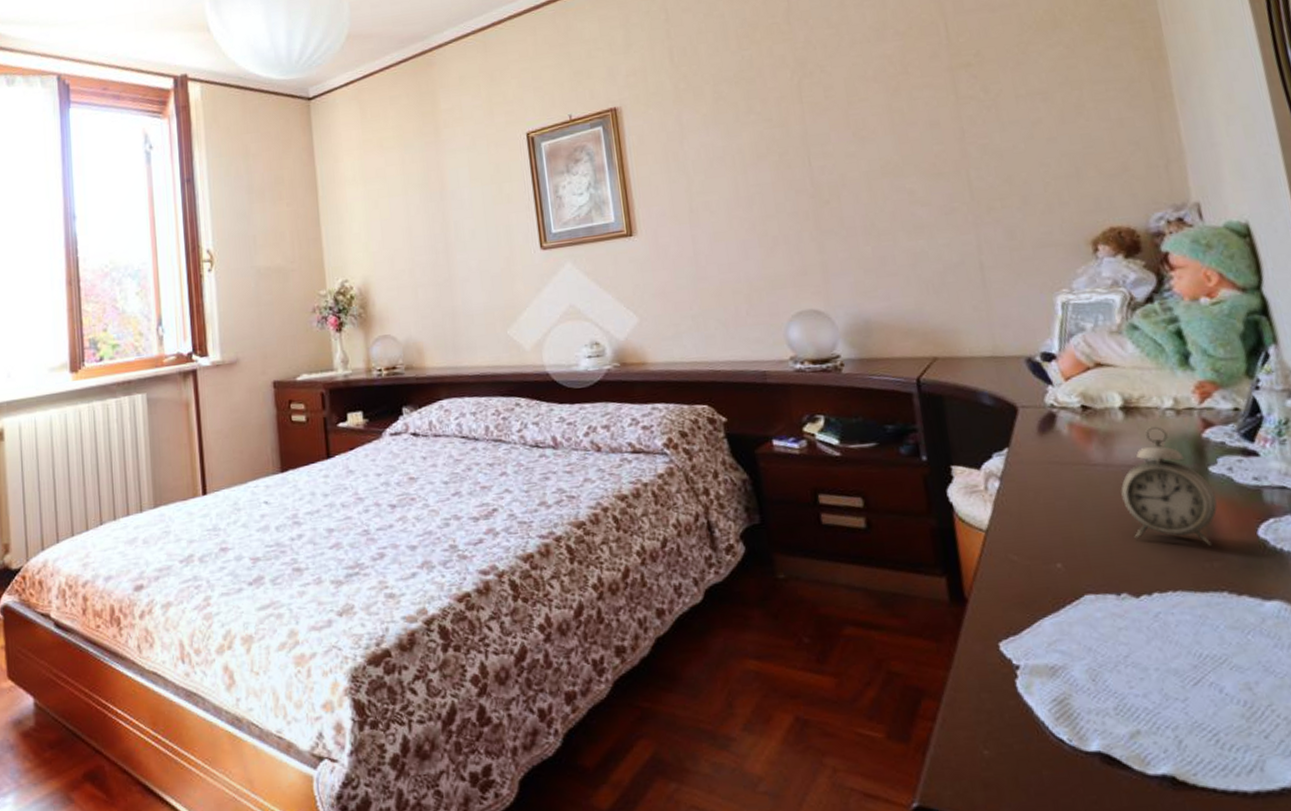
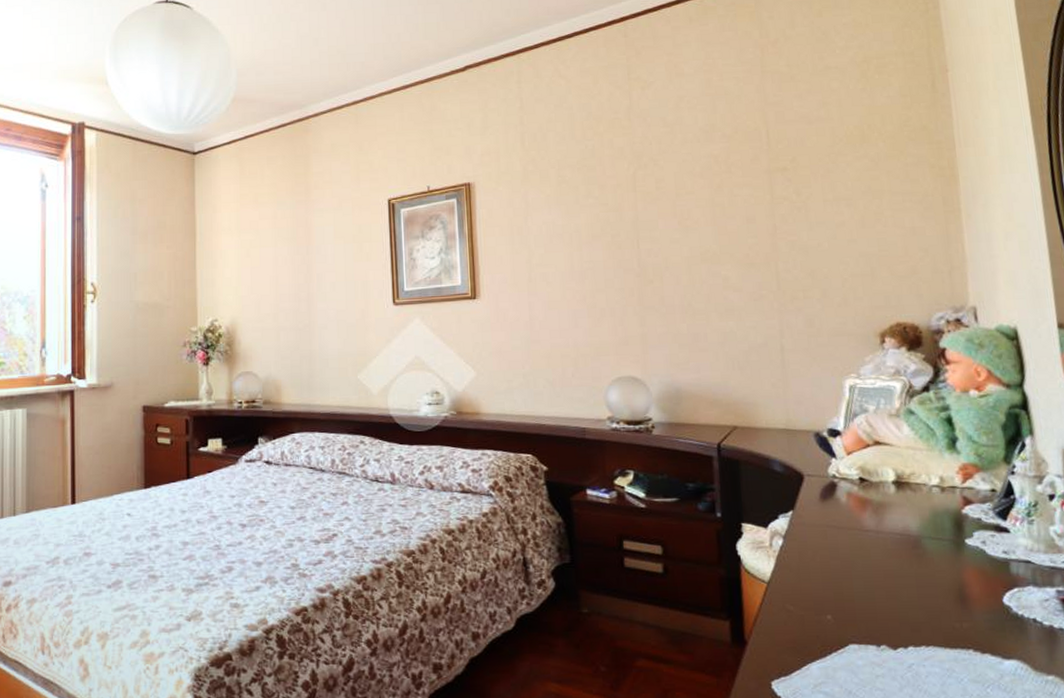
alarm clock: present [1121,426,1218,546] -> none [888,500,970,608]

